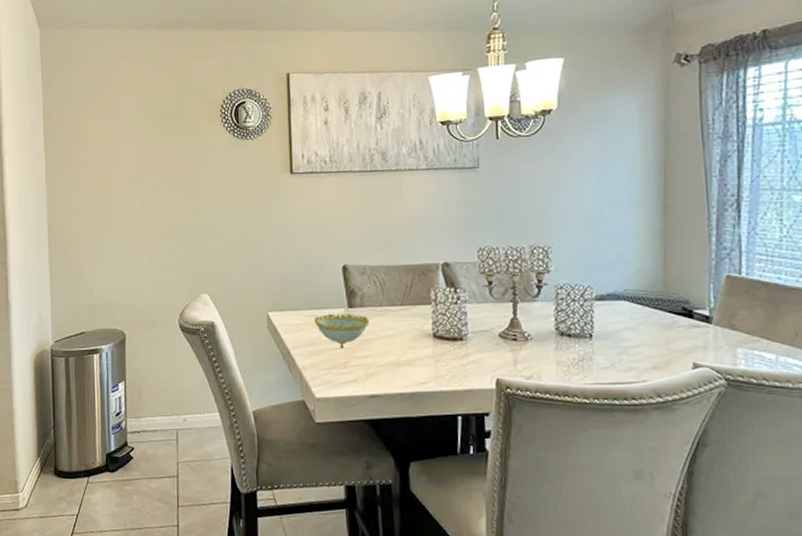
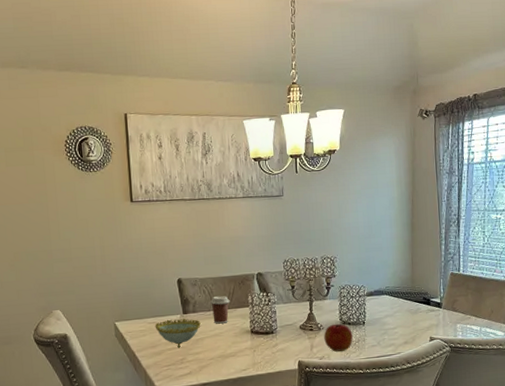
coffee cup: none [382,288,407,323] -> present [211,295,230,324]
apple: none [532,334,575,371] -> present [324,323,353,352]

